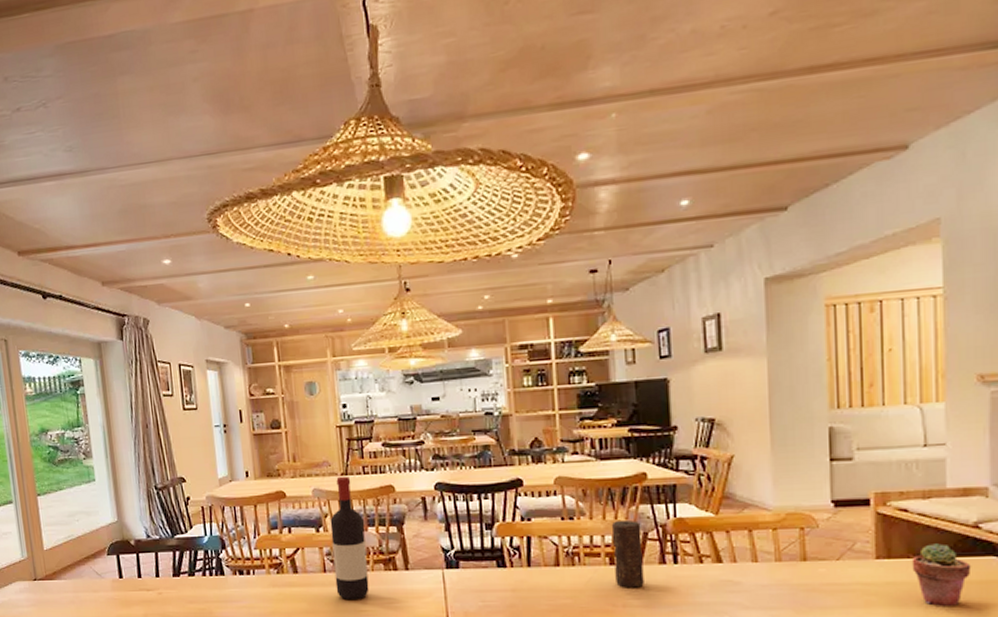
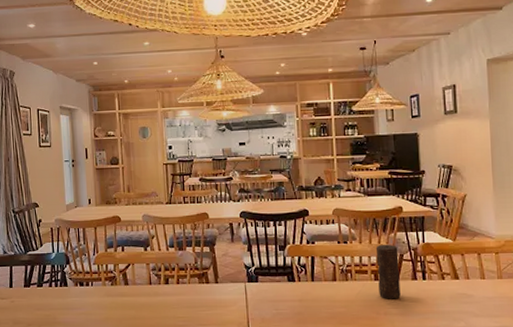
wine bottle: present [330,476,370,601] -> none [156,204,186,309]

